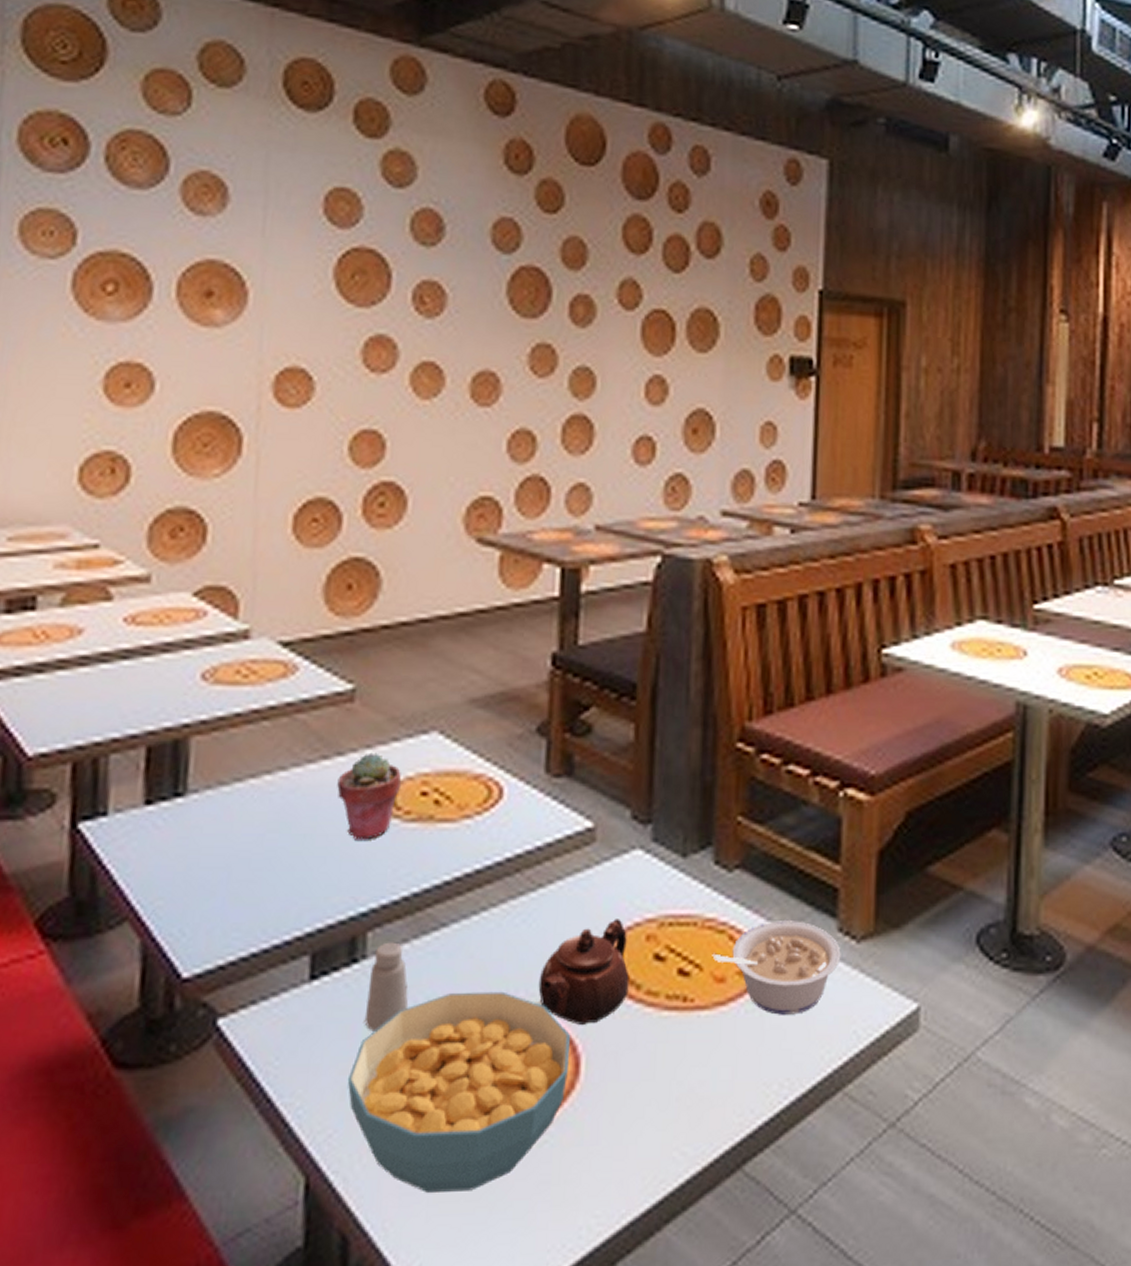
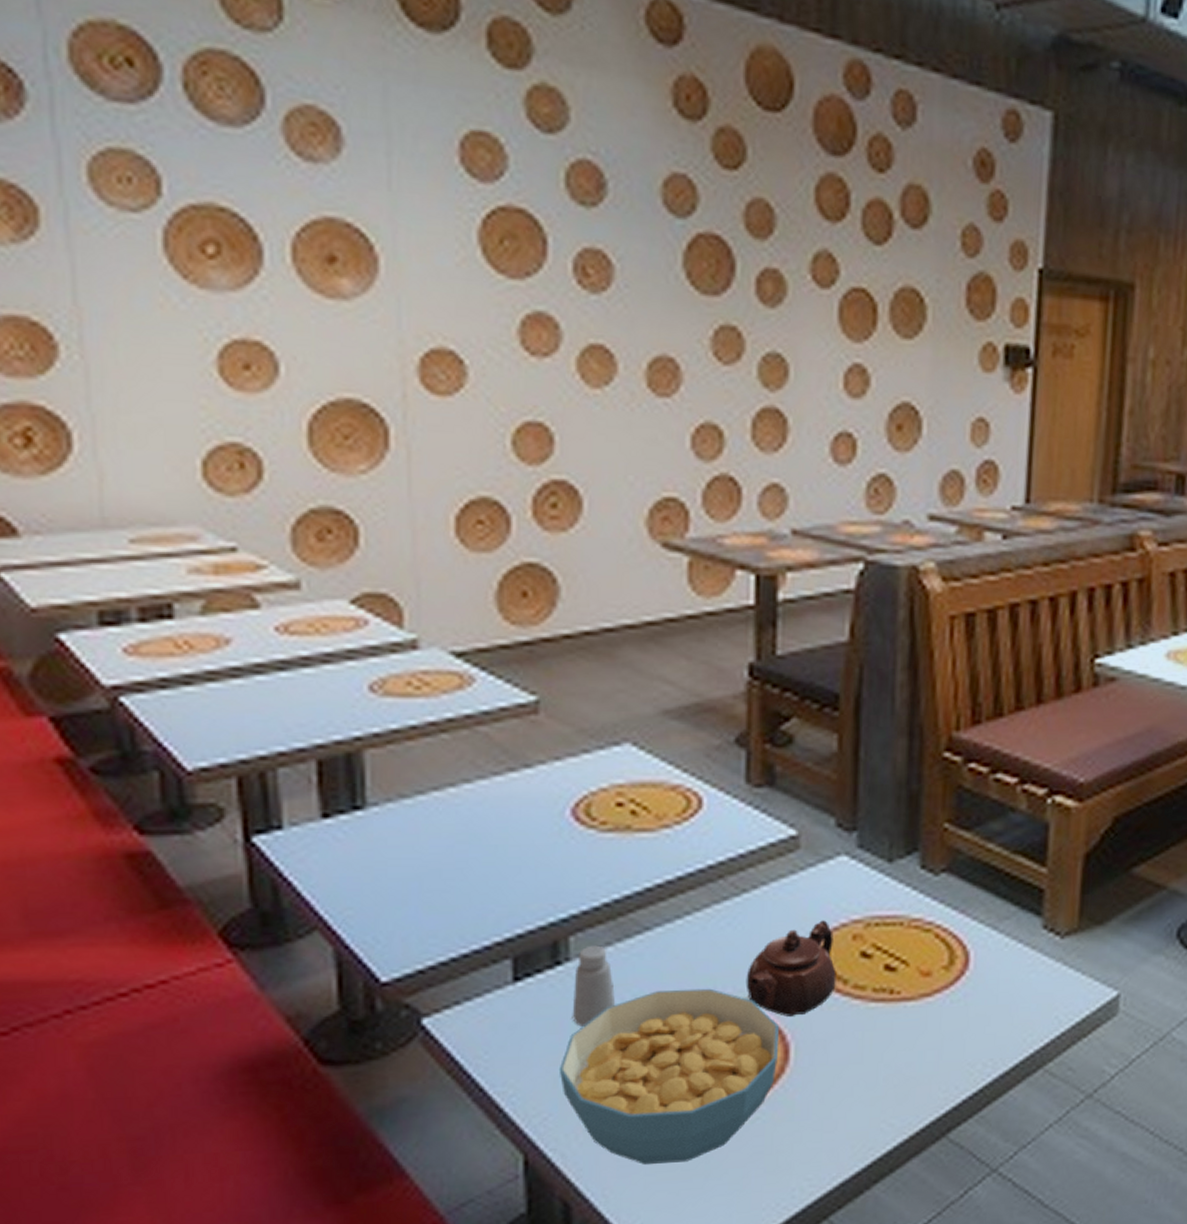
potted succulent: present [337,752,402,840] -> none [527,764,595,850]
legume: present [712,921,841,1015] -> none [918,919,1045,1004]

